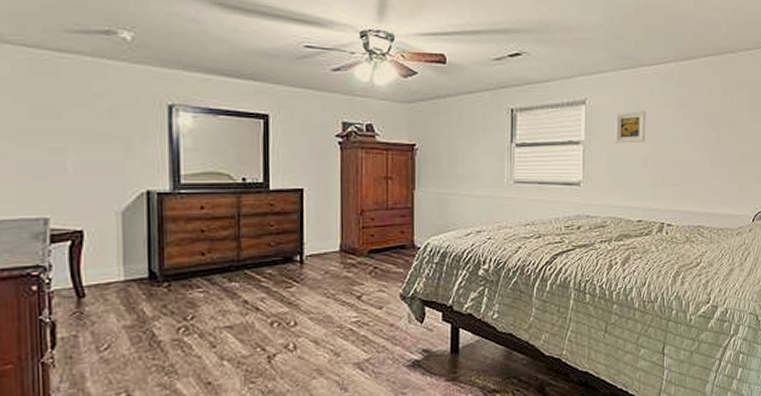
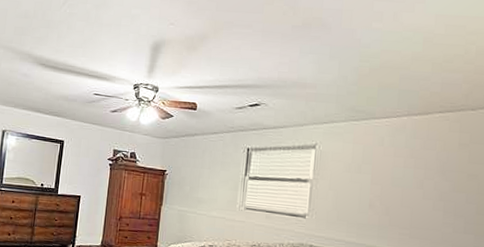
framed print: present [615,111,646,144] -> none [342,157,375,186]

